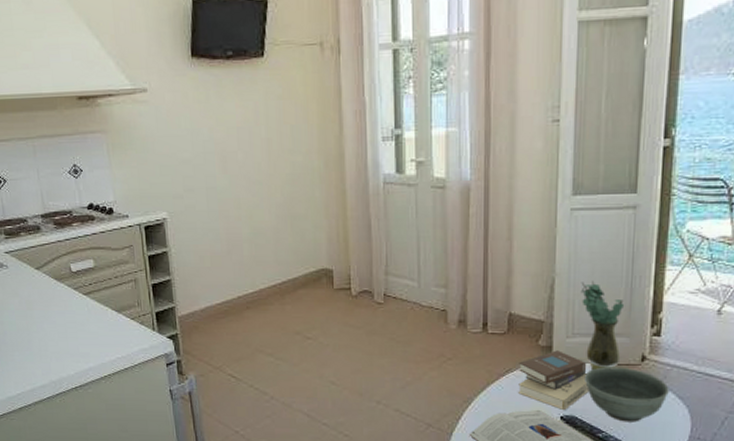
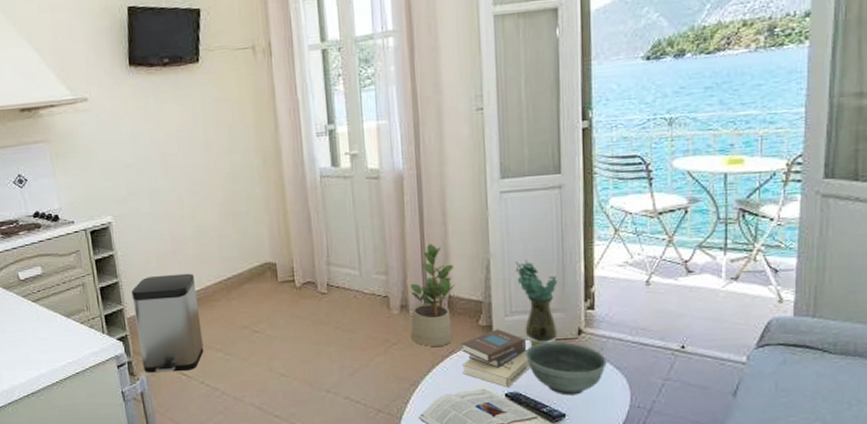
pedal bin: none [183,275,255,373] -> present [131,273,204,373]
potted plant: none [467,259,517,364] -> present [411,243,455,347]

